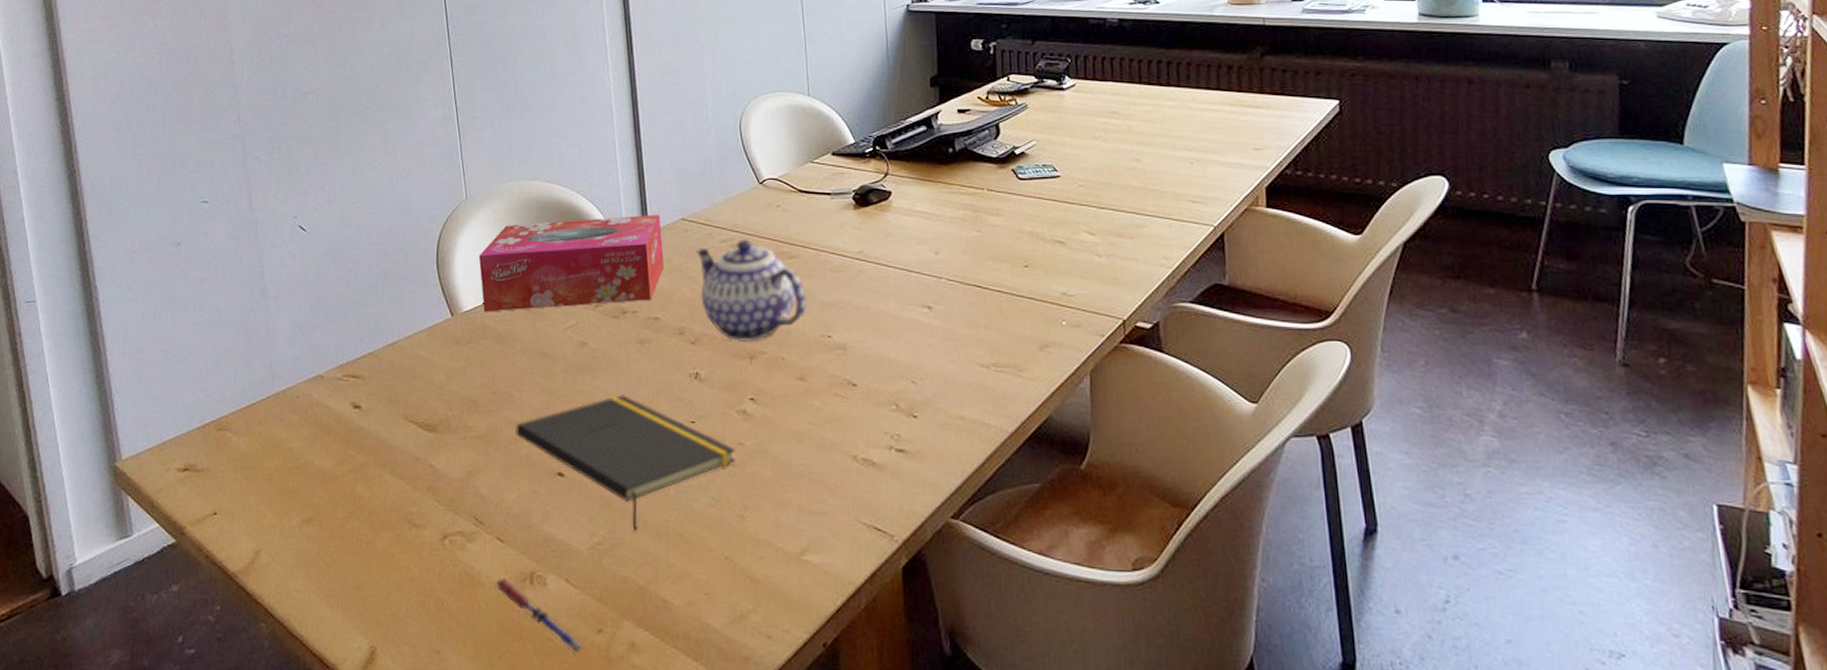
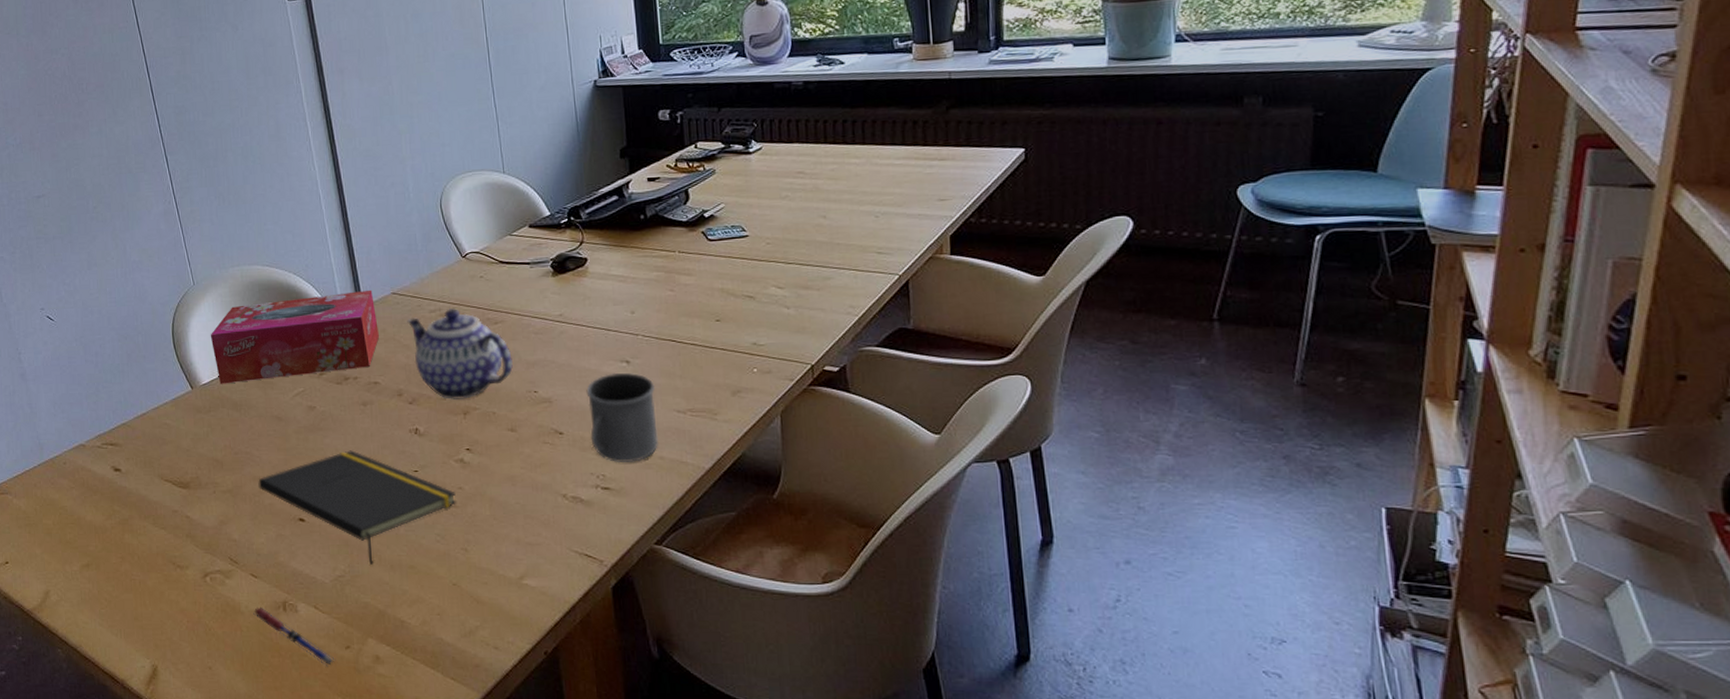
mug: none [884,318,959,422] -> present [586,372,658,463]

